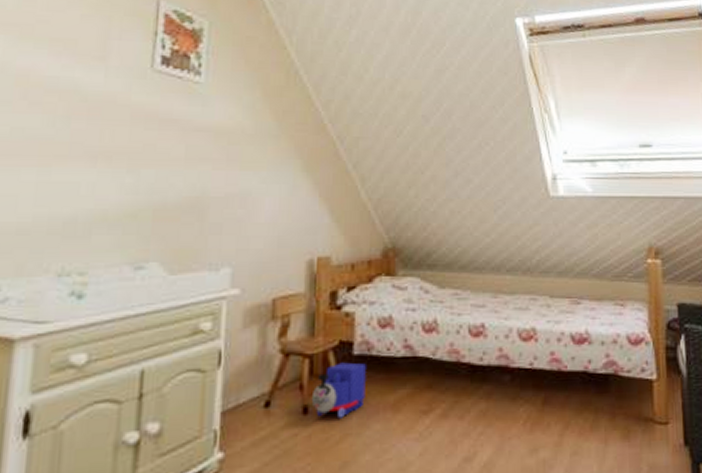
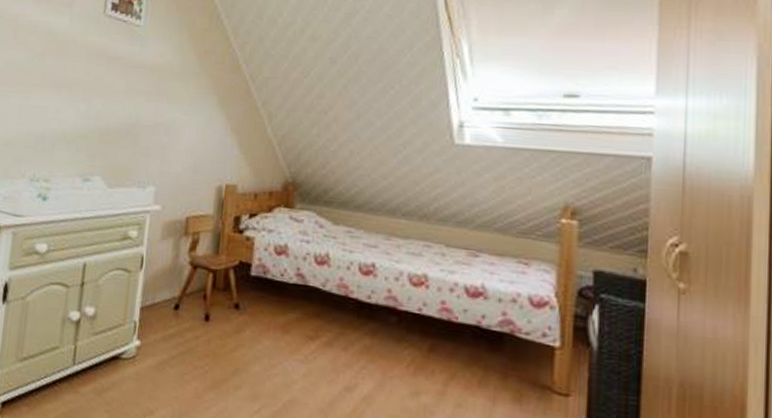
toy train: present [311,362,366,418] -> none [212,280,261,330]

